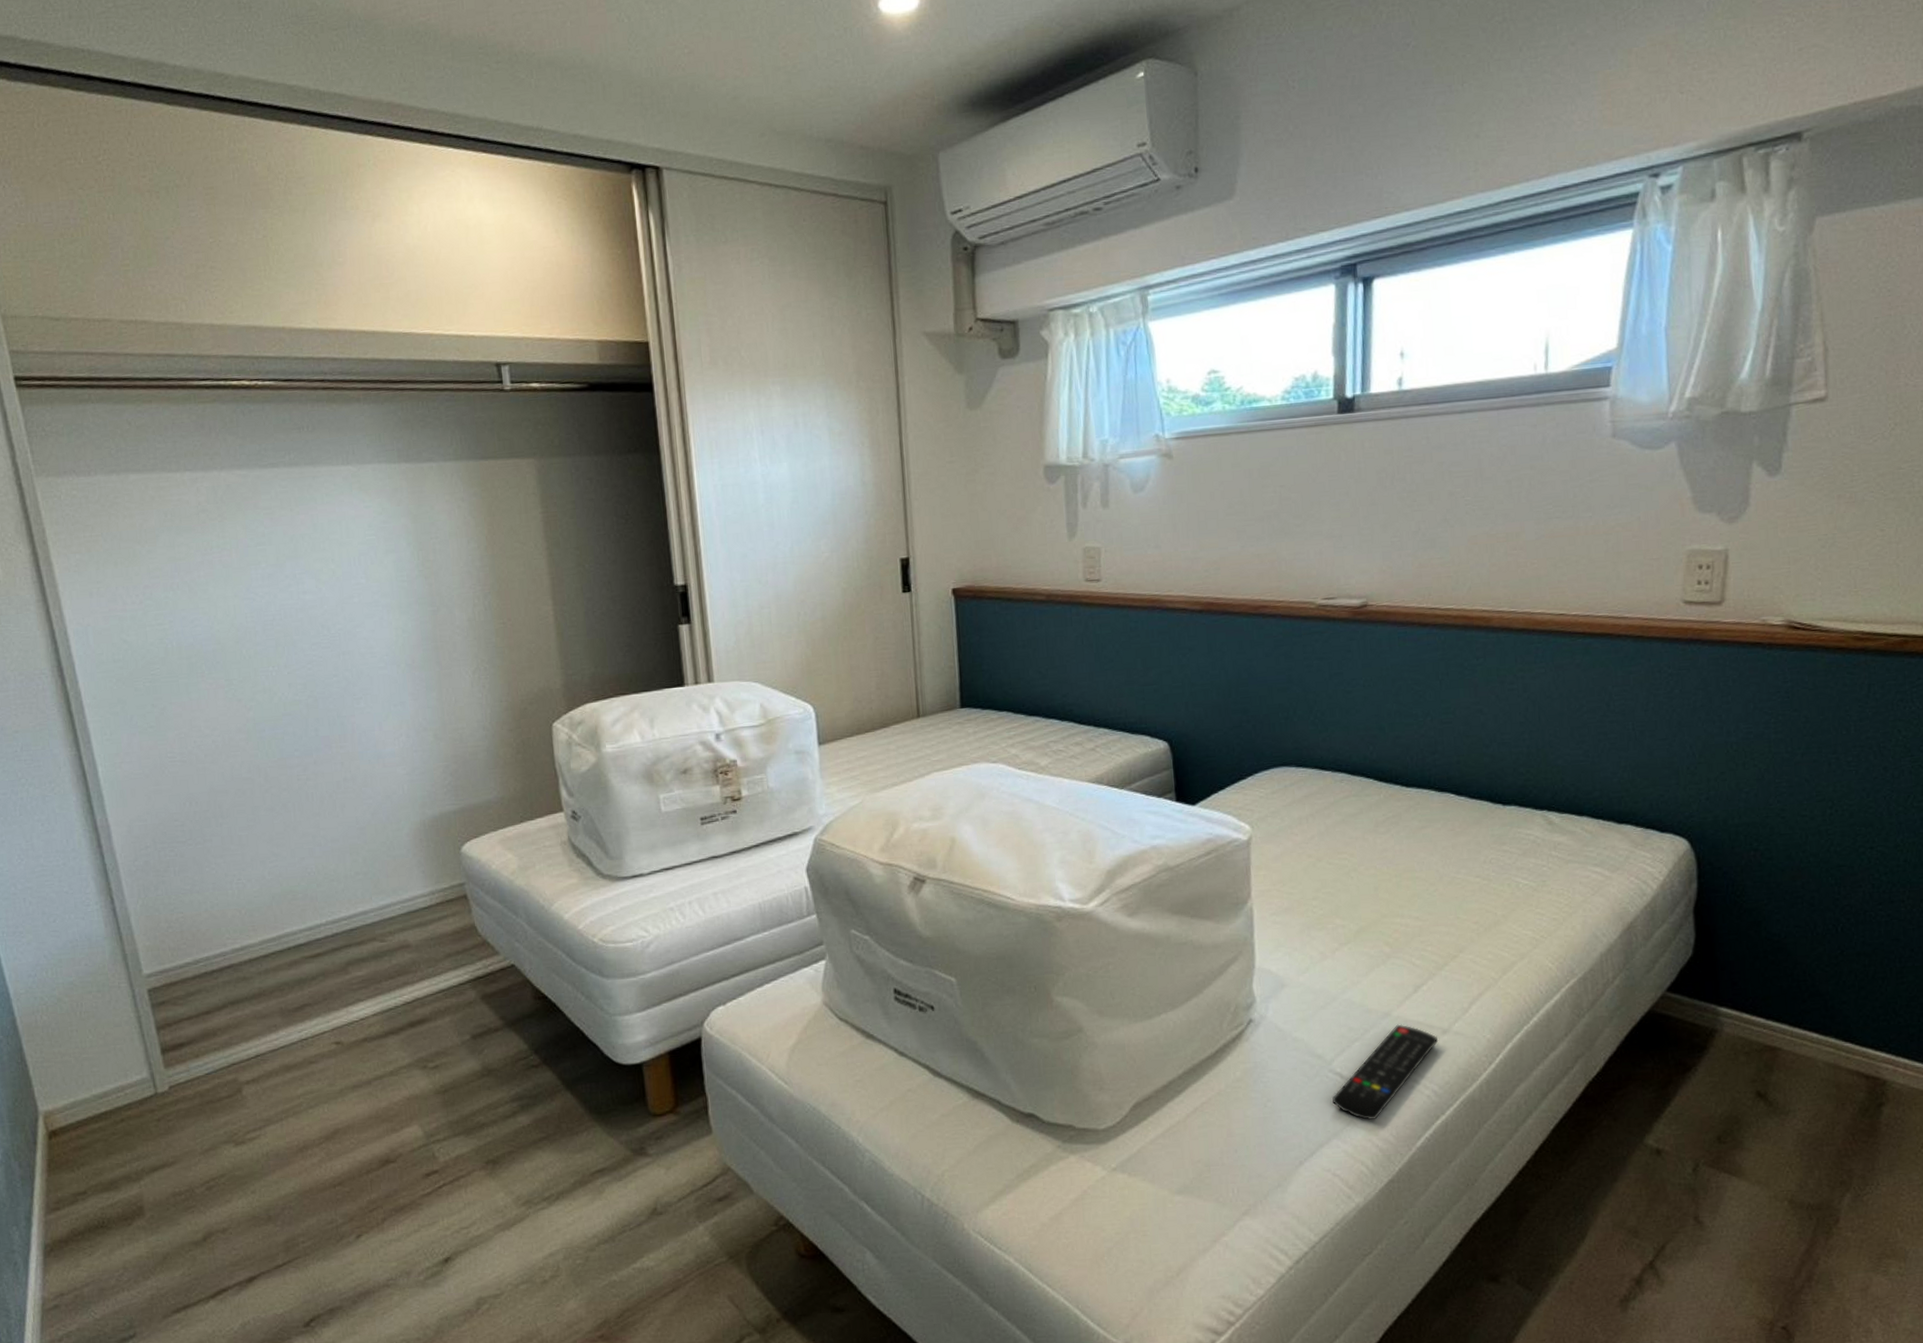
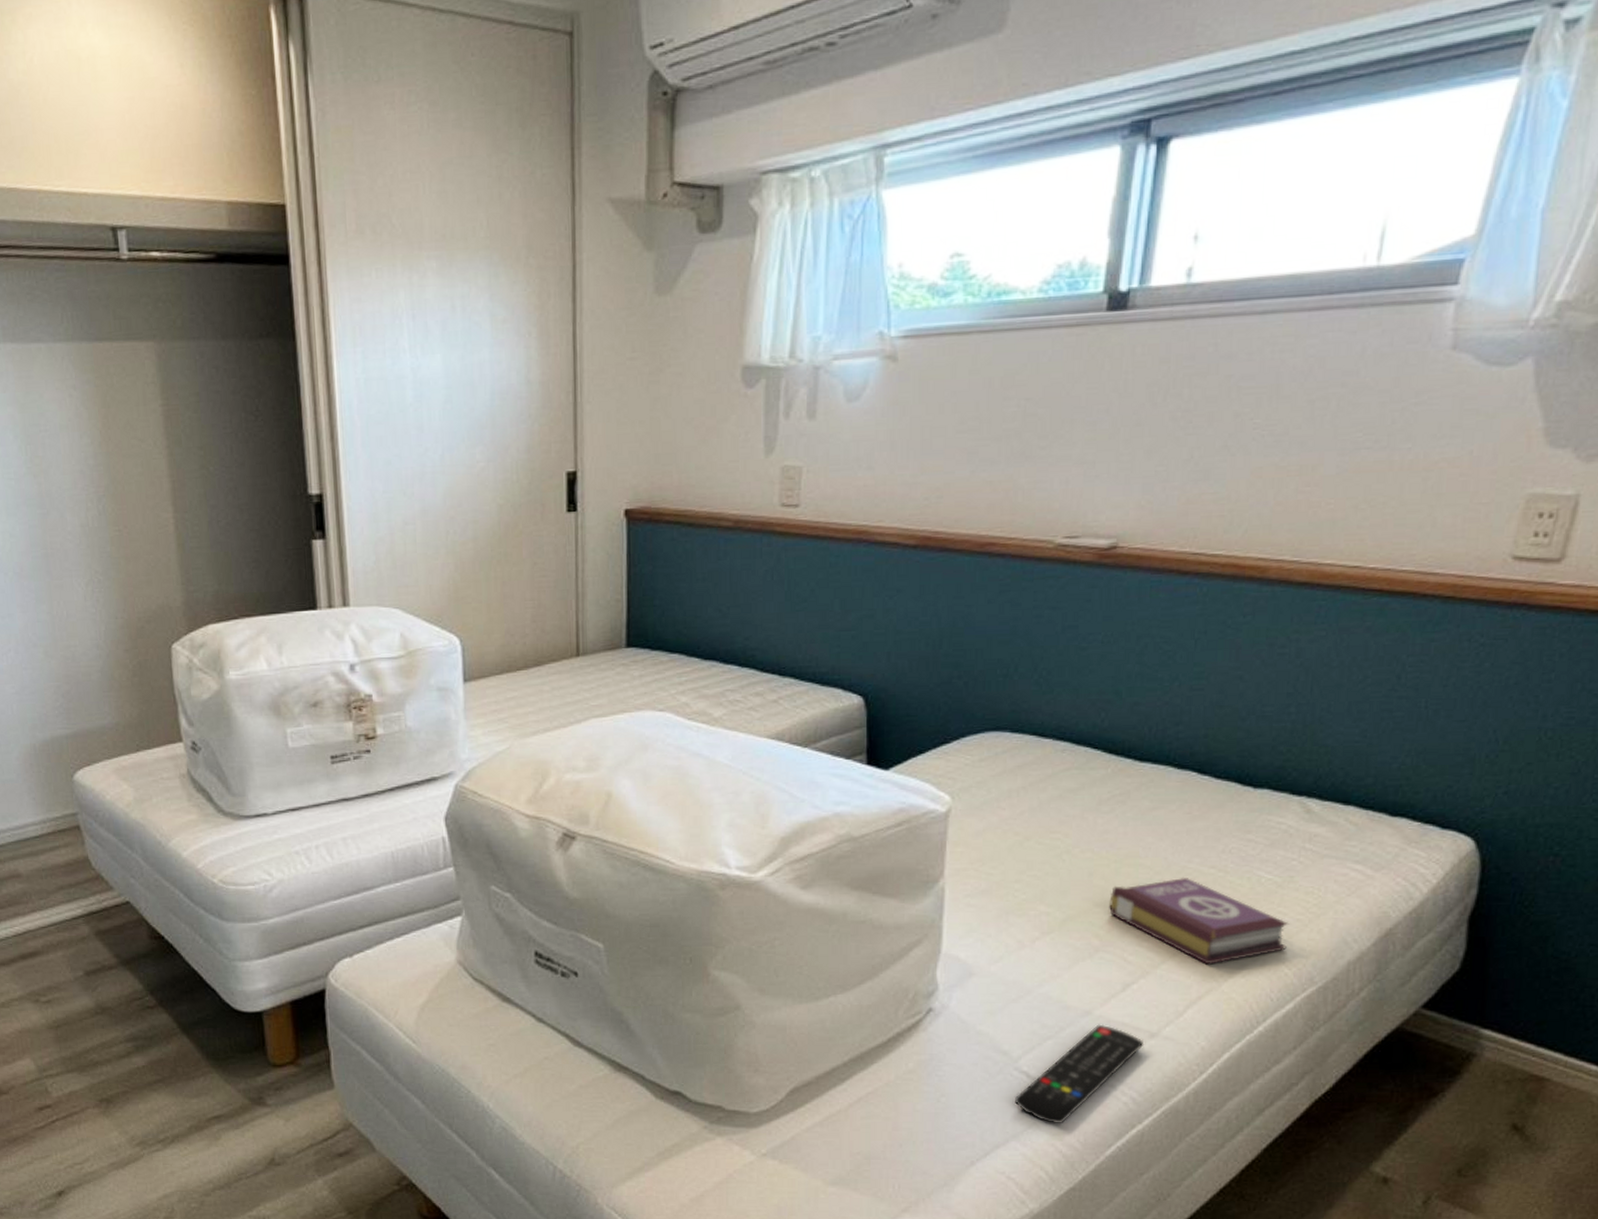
book: none [1394,886,1548,964] -> present [1109,877,1289,965]

